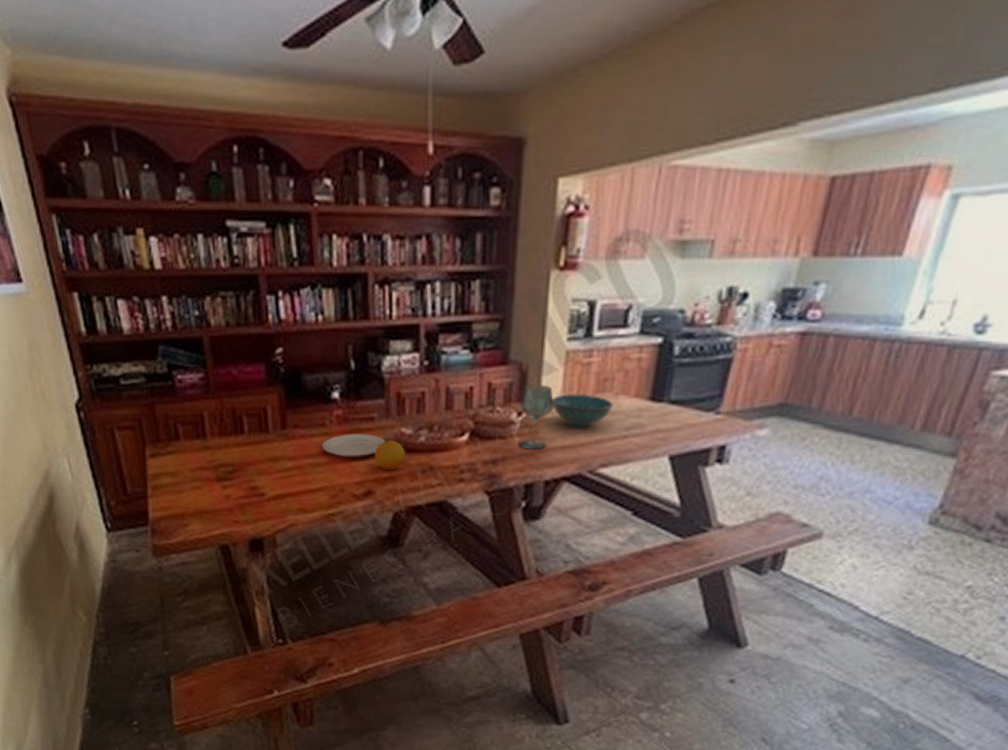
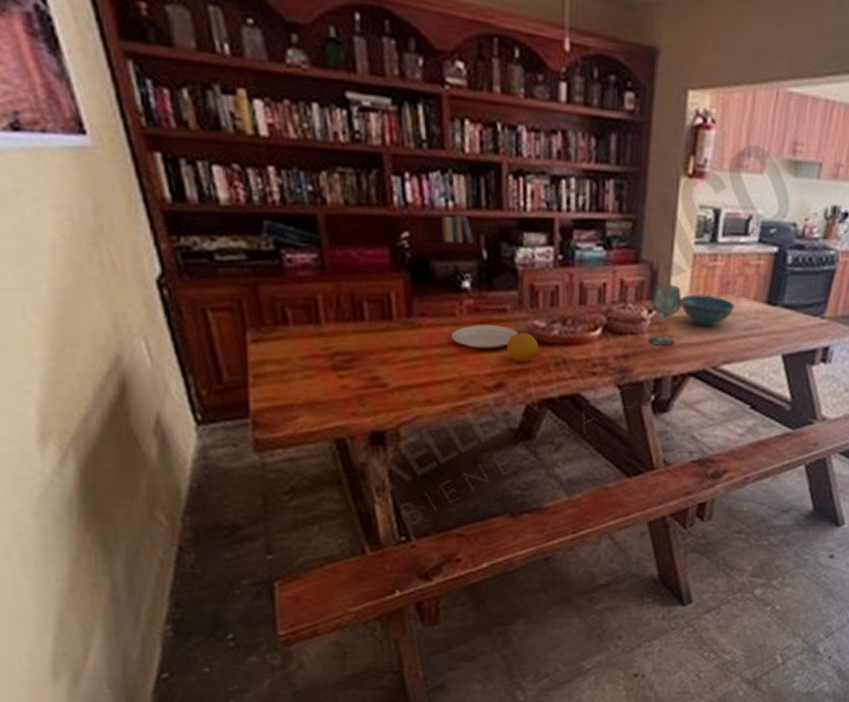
books: none [311,326,342,356] -> present [441,213,474,244]

